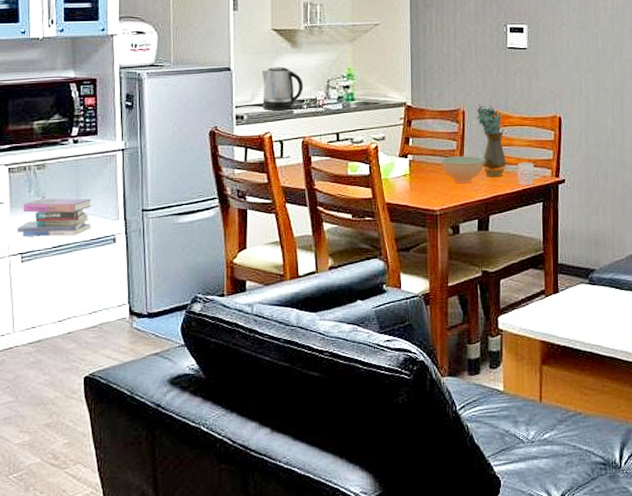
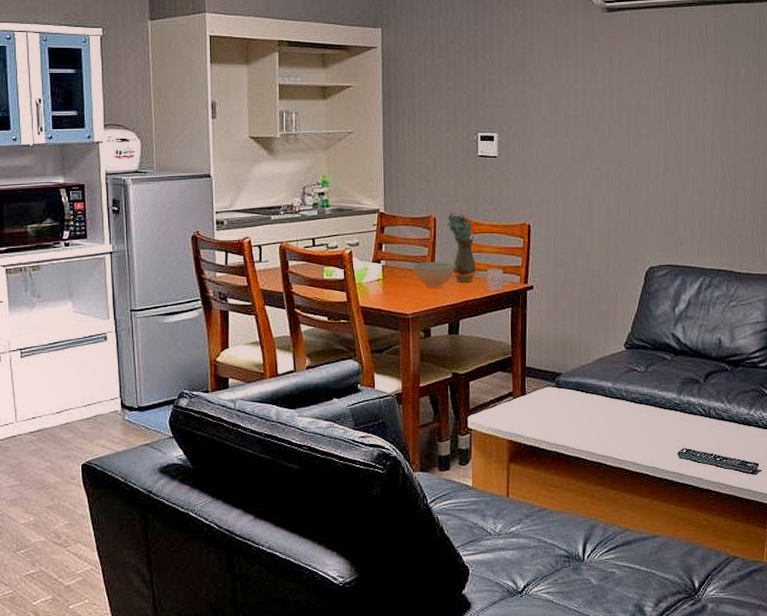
books: present [17,198,91,237] -> none [16,298,83,334]
kettle: present [262,66,304,111] -> none [241,173,280,217]

